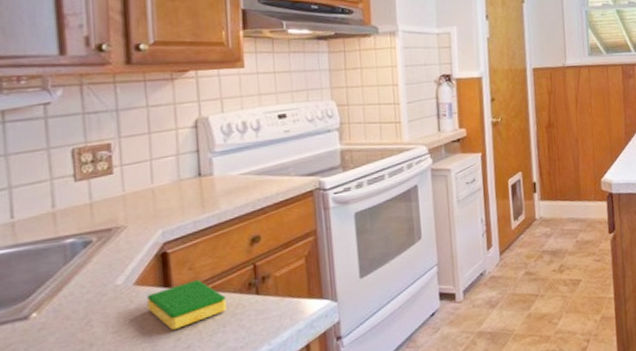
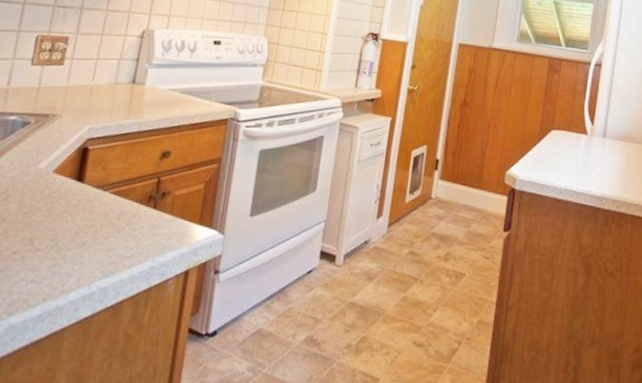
dish sponge: present [147,280,226,330] -> none [58,181,127,224]

